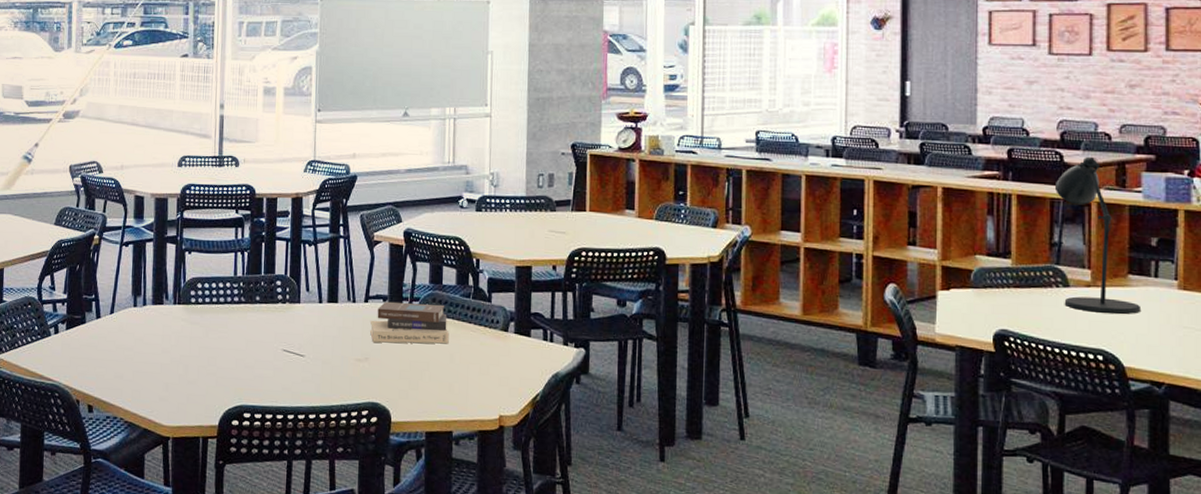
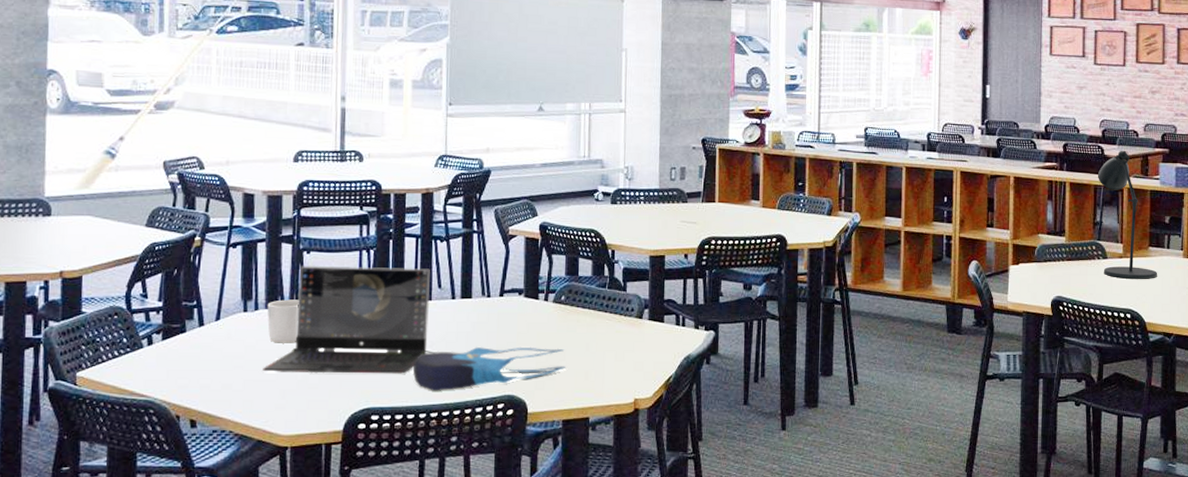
laptop computer: none [149,265,299,374] -> present [263,266,430,374]
mug: none [153,296,181,339] -> present [267,299,299,343]
tote bag: none [282,352,429,393] -> present [413,346,565,390]
books: present [369,301,449,344] -> none [505,294,585,336]

